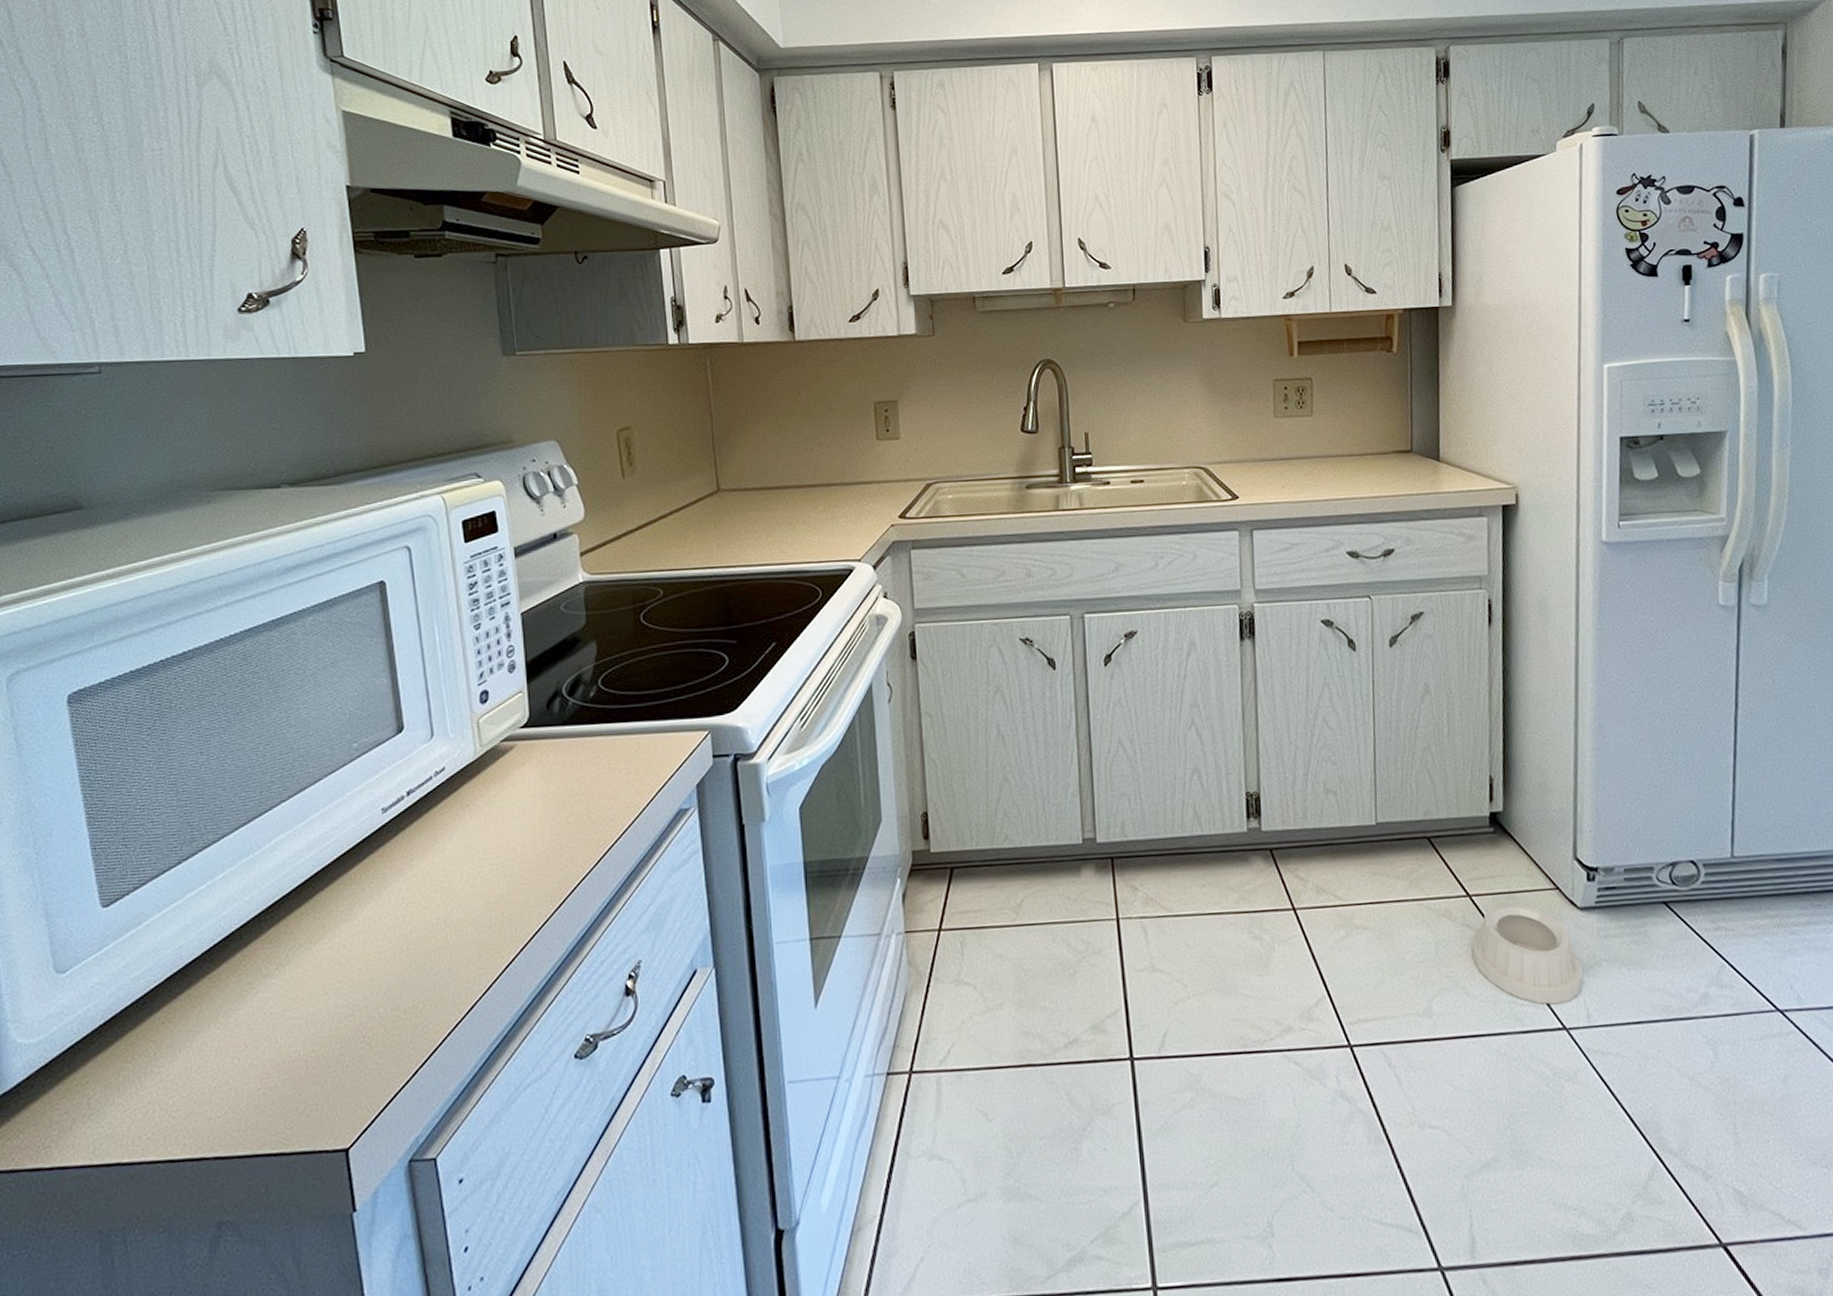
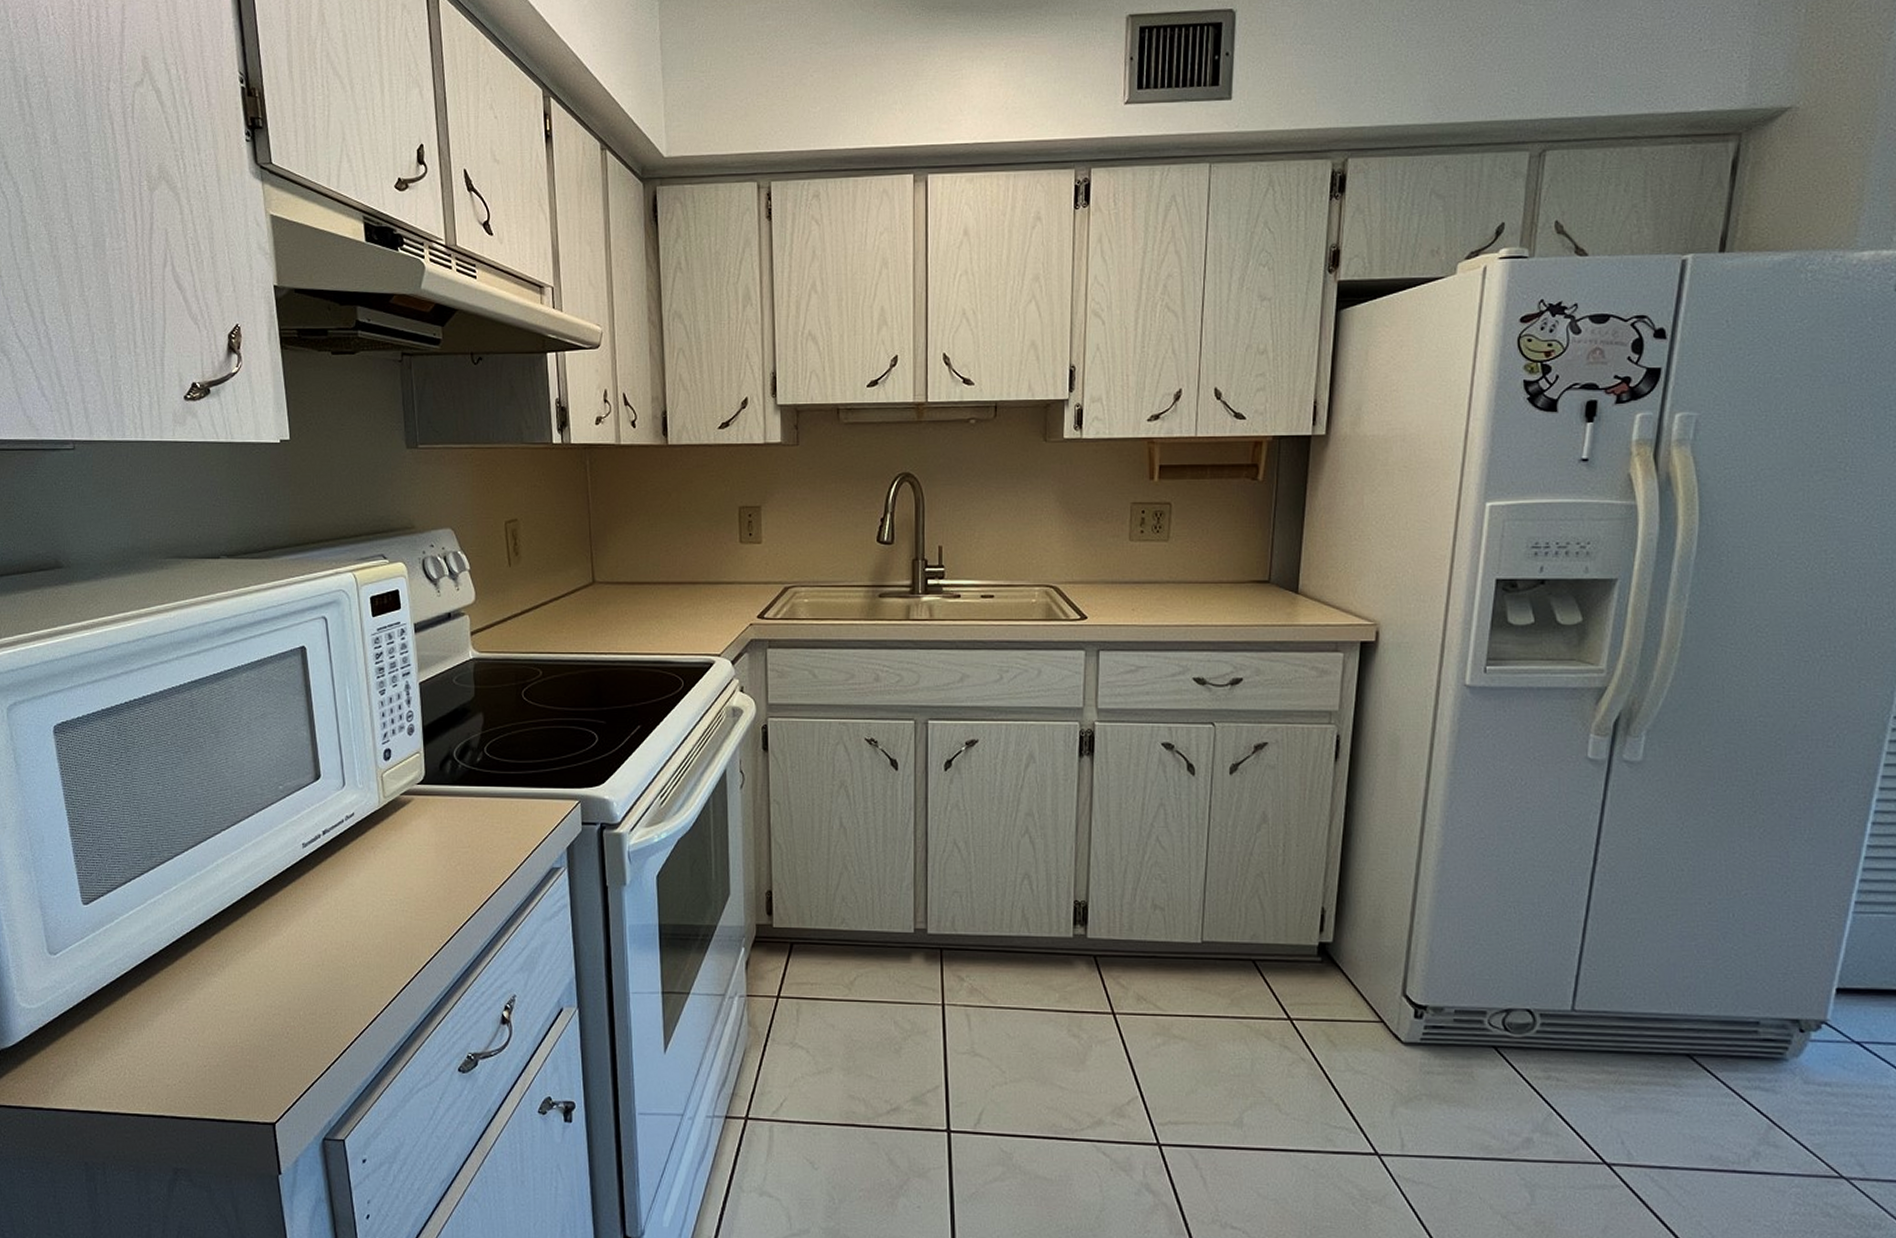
pet bowl: present [1472,902,1584,1005] -> none [1288,1030,1402,1131]

